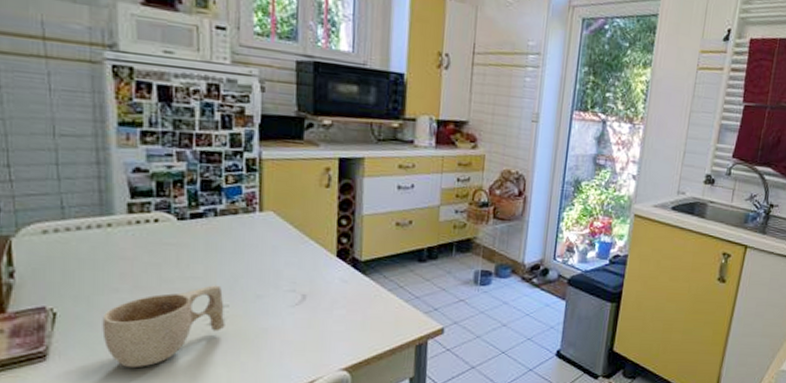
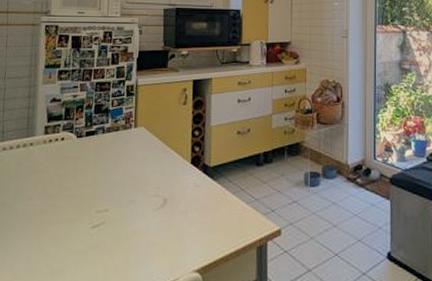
cup: present [102,285,225,368] -> none [17,192,105,268]

